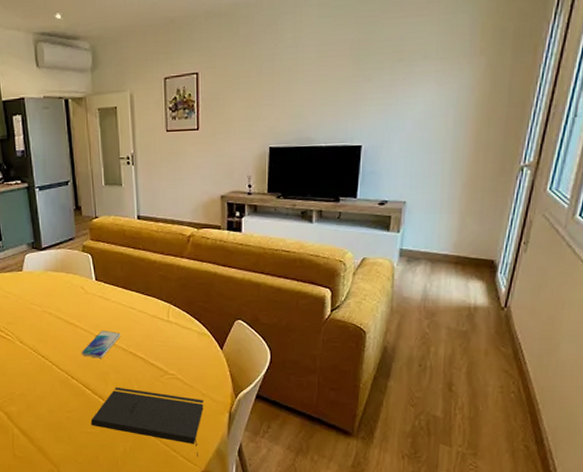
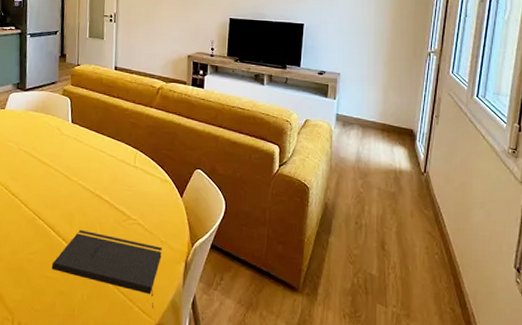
smartphone: present [81,331,121,358] -> none [50,172,90,200]

